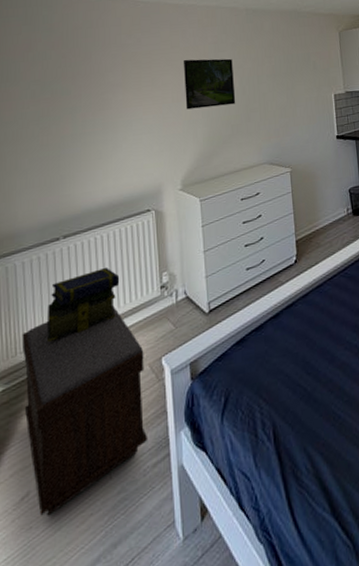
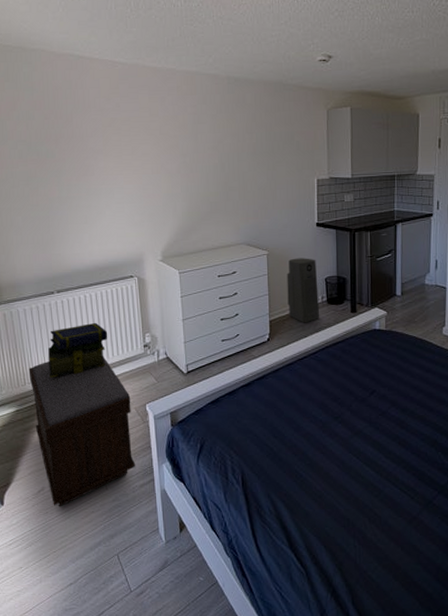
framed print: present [183,58,236,110] -> none [162,129,215,182]
air purifier: none [311,171,347,239] -> present [287,258,320,323]

